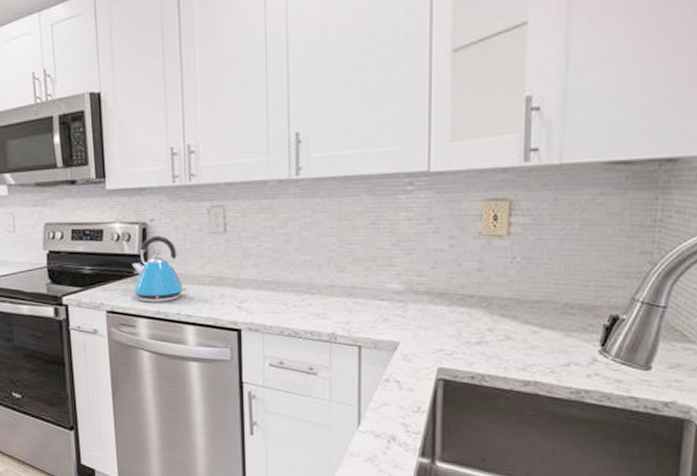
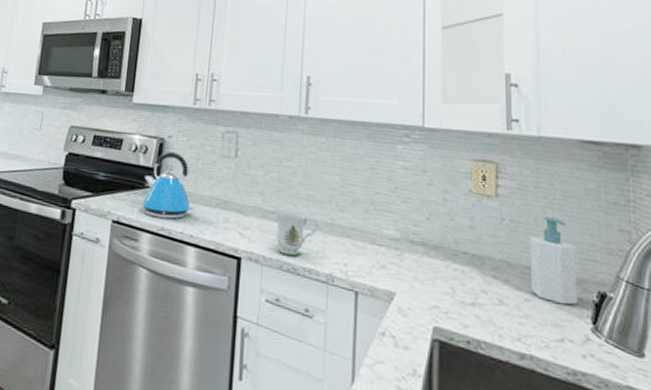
mug: none [273,279,319,322] -> present [276,211,319,257]
soap bottle: none [539,249,590,332] -> present [530,217,578,305]

